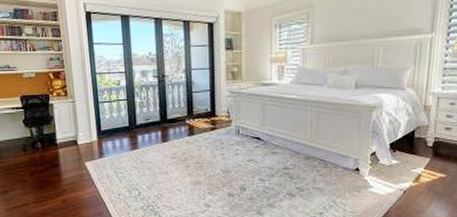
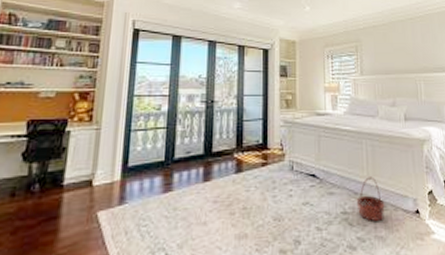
basket: none [297,139,325,176] -> present [356,176,385,221]

